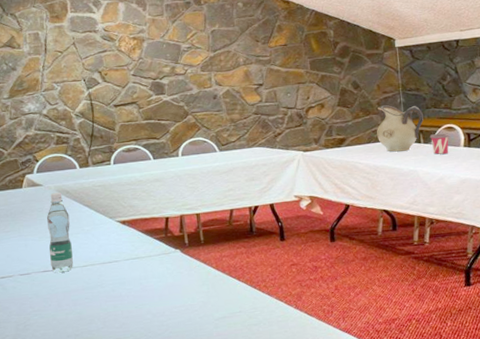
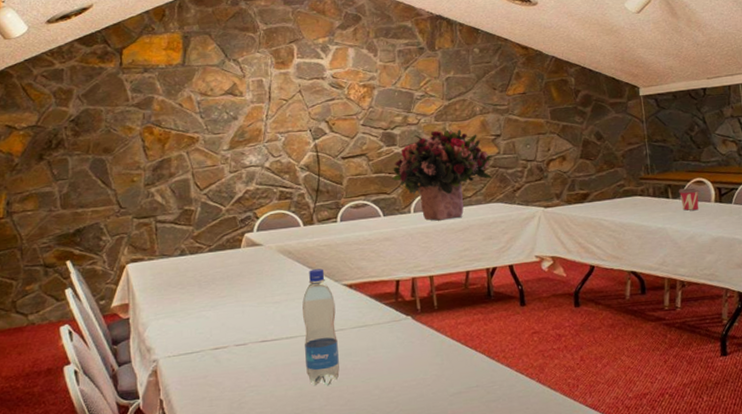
bottle: present [46,192,73,273] -> none [266,253,295,343]
bottle: none [80,207,115,311] -> present [302,268,340,386]
bouquet: none [161,79,255,164] -> present [392,129,492,221]
pitcher: present [376,105,424,152] -> none [621,157,672,208]

